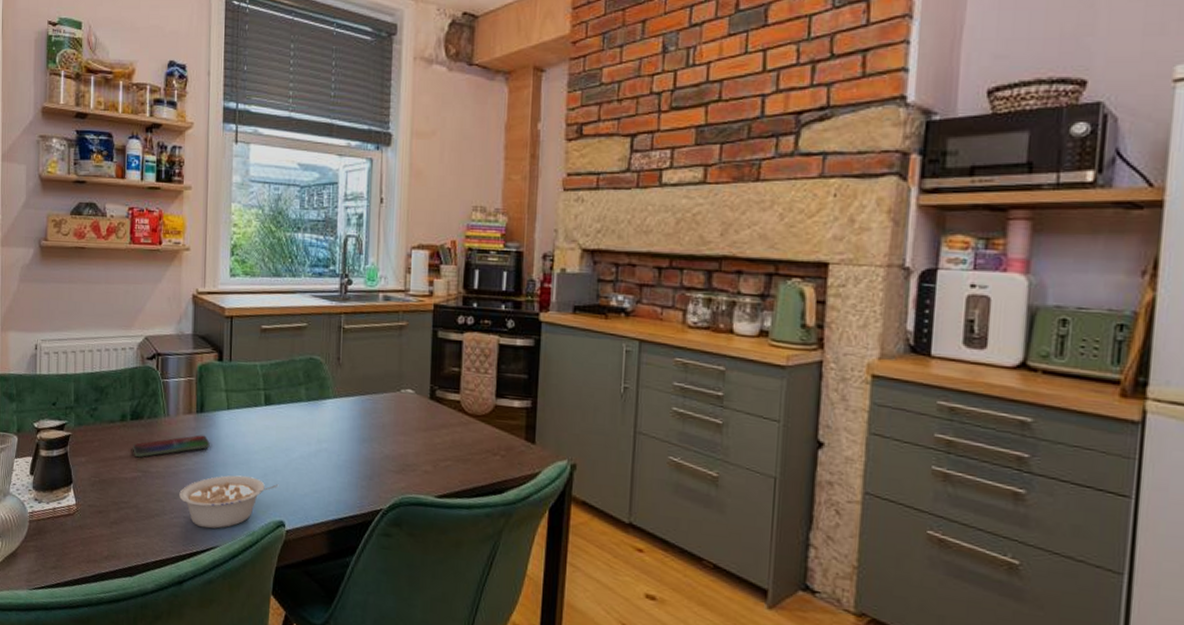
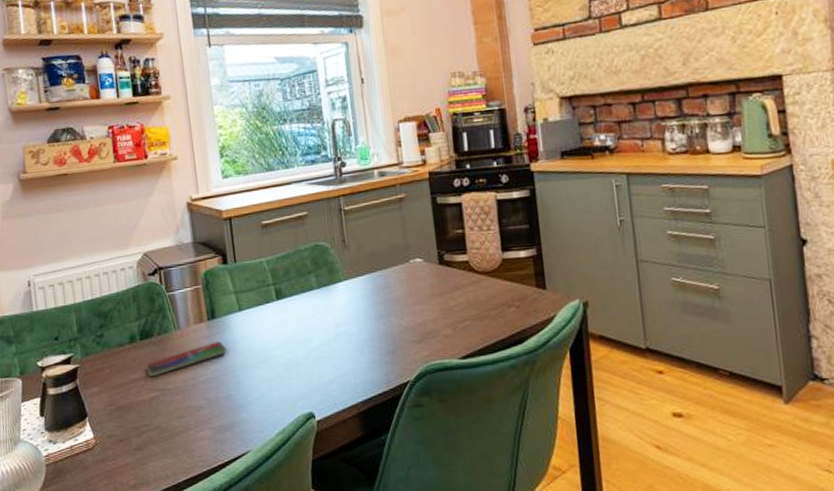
legume: present [179,475,279,529] -> none [201,374,303,436]

